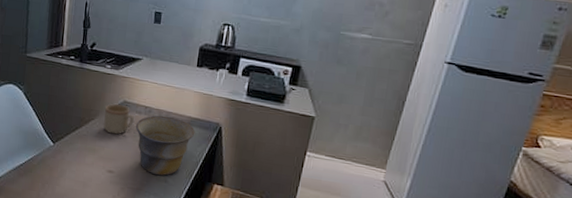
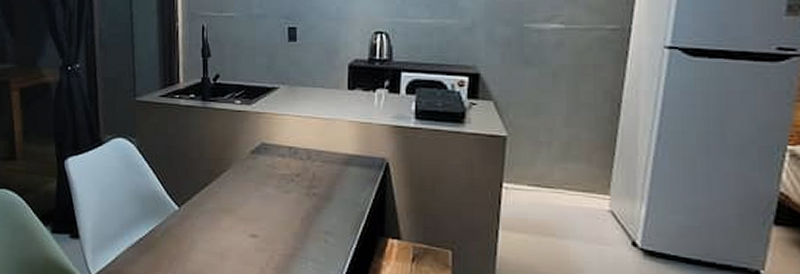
mug: present [103,103,134,135] -> none [239,147,276,187]
bowl: present [135,115,195,176] -> none [279,156,356,234]

